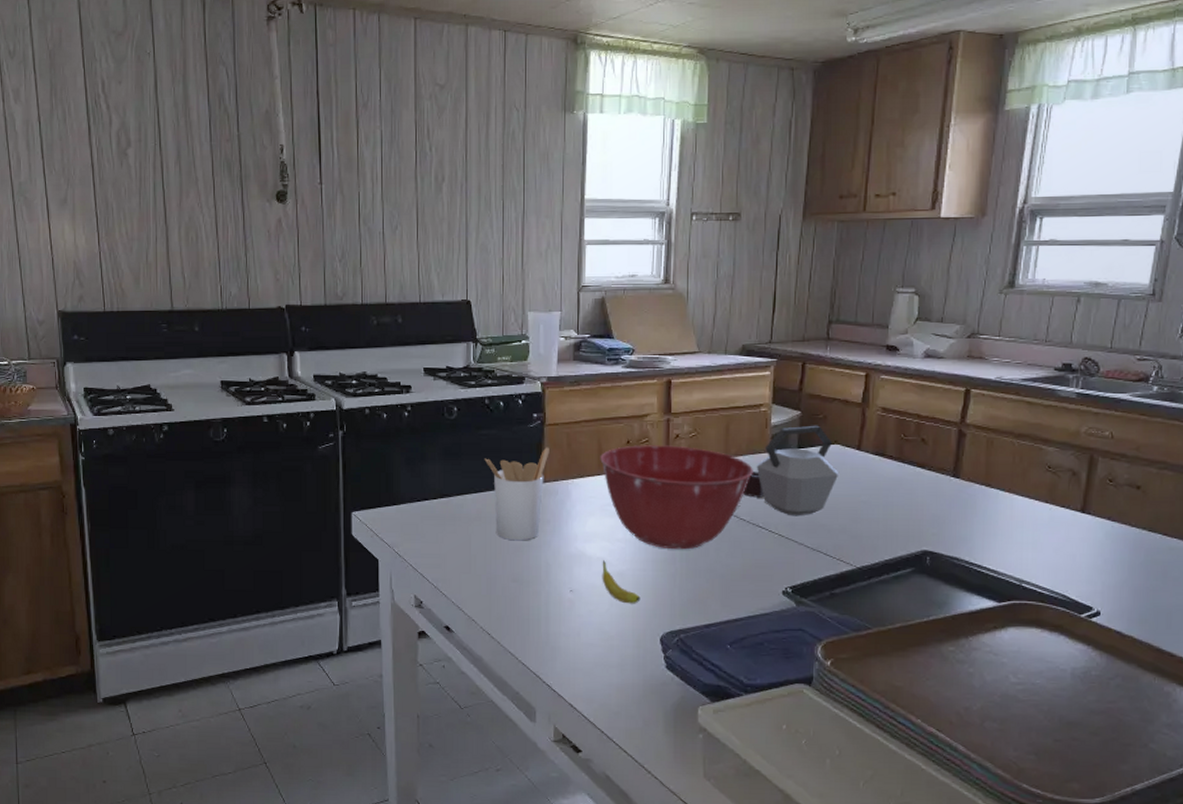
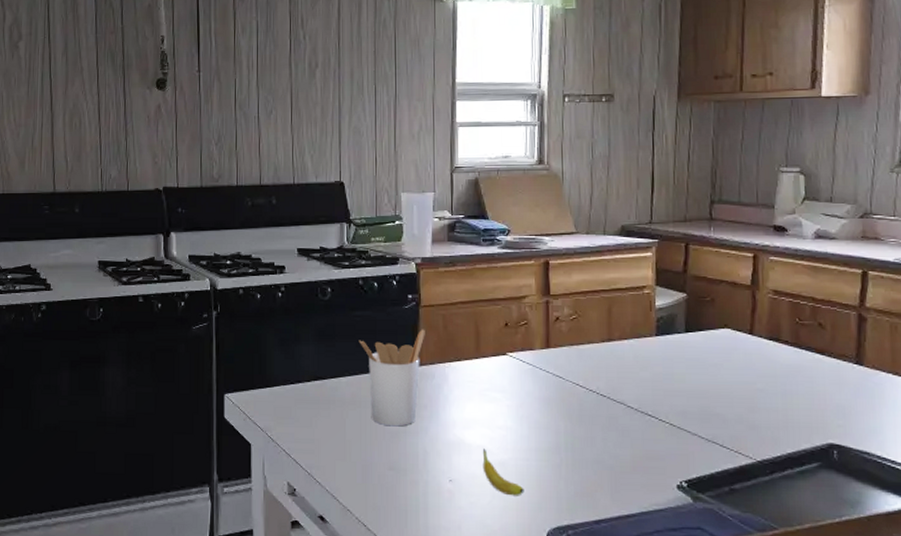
mixing bowl: present [600,445,753,550] -> none [477,328,639,439]
kettle: present [743,425,838,516] -> none [630,308,730,405]

